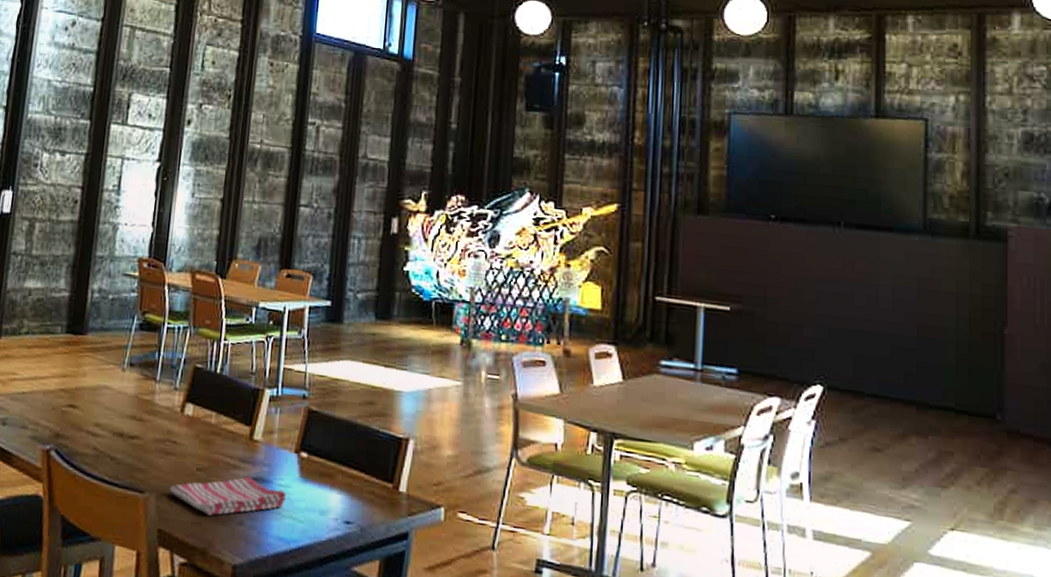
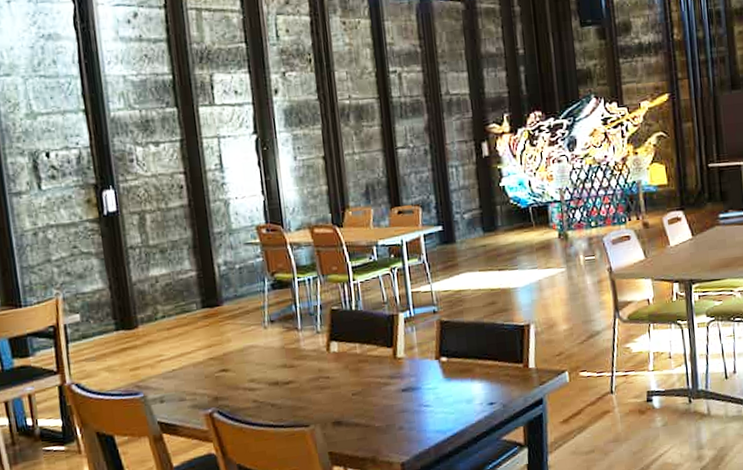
dish towel: present [169,476,286,516] -> none [331,389,435,430]

